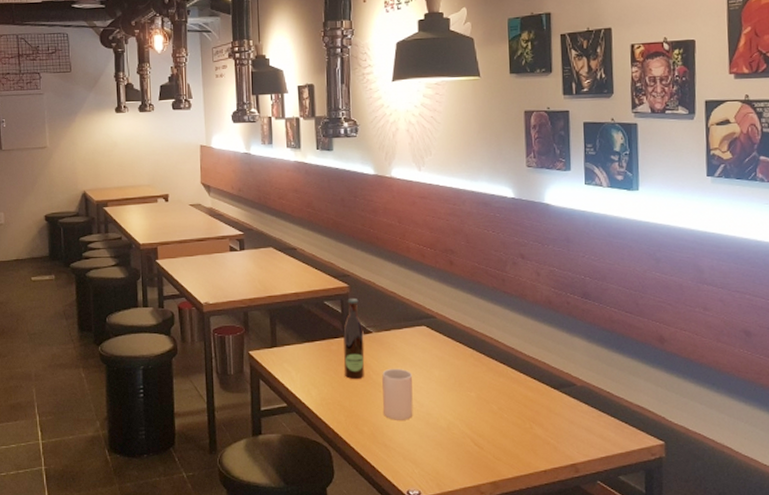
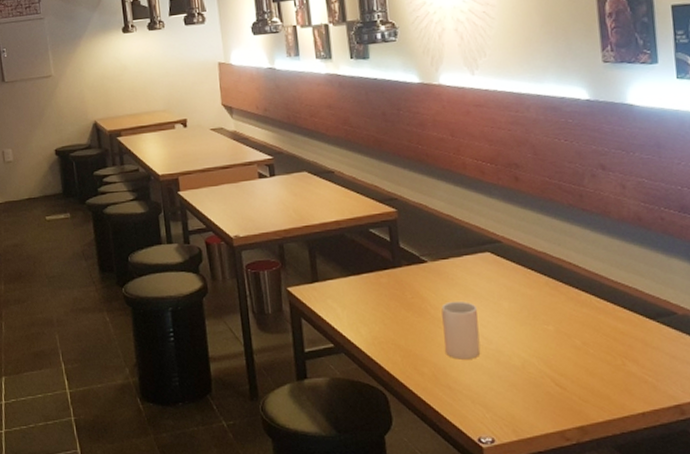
bottle: present [343,297,365,380] -> none [393,223,421,316]

